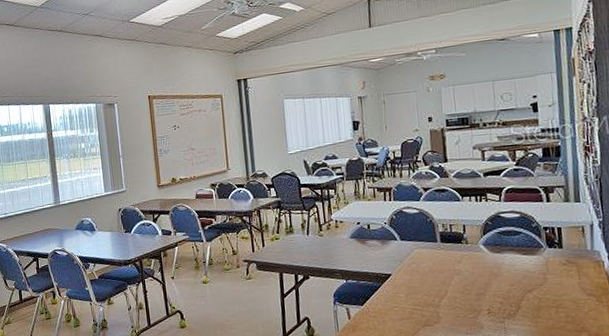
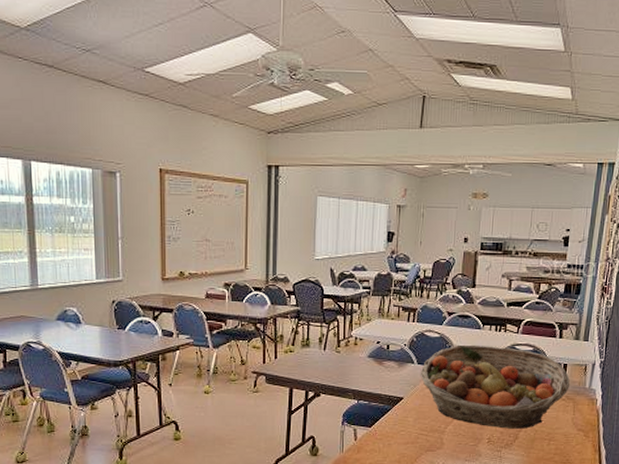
fruit basket: none [404,216,569,299] -> present [420,344,570,429]

